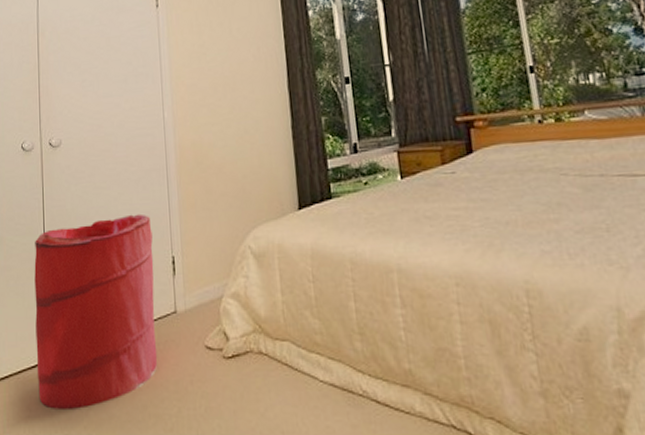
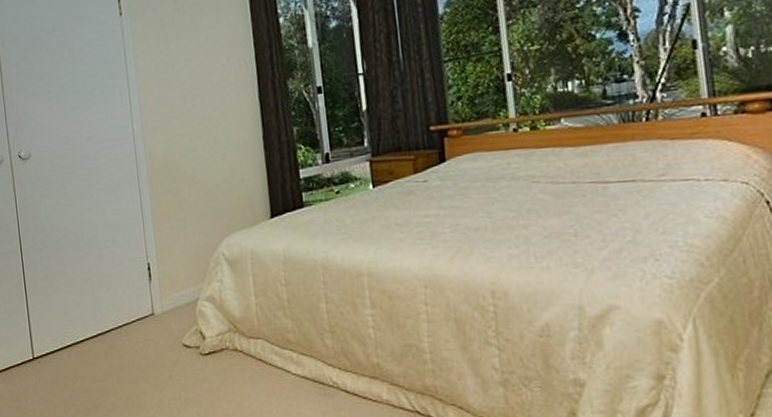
laundry hamper: present [34,213,158,411] -> none [12,223,138,402]

